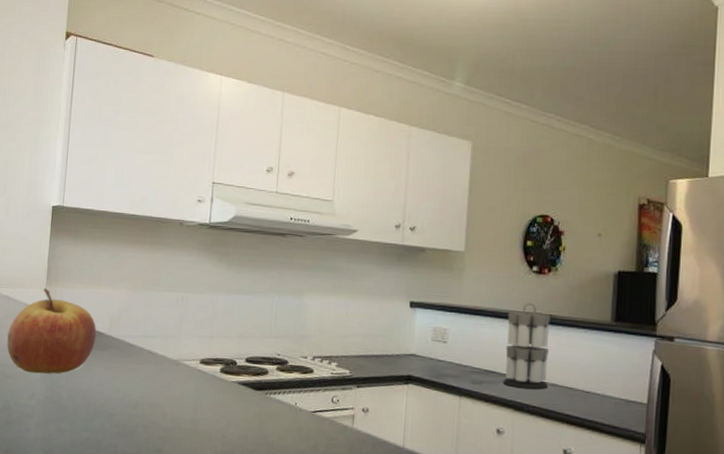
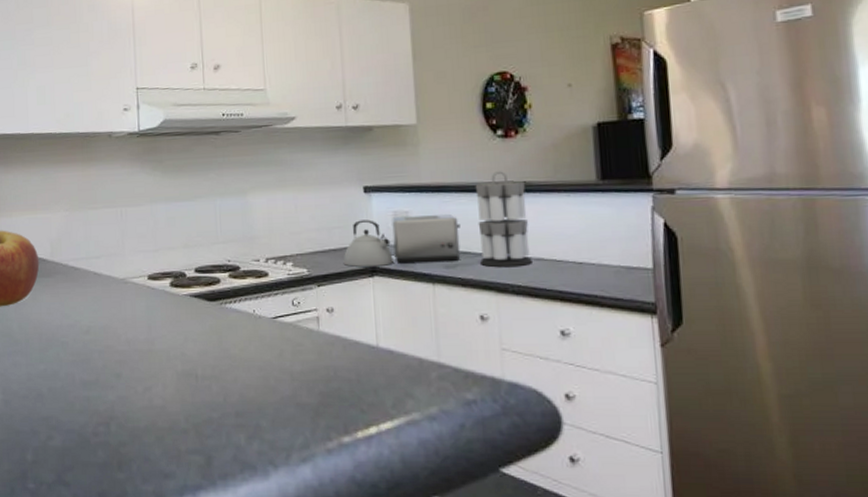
kettle: none [383,331,428,376] -> present [343,219,393,267]
toaster: none [428,332,490,378] -> present [392,214,461,264]

